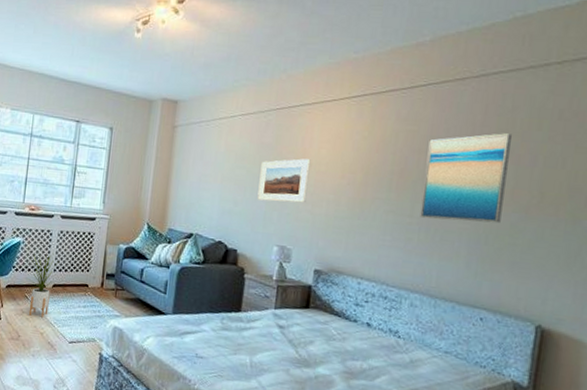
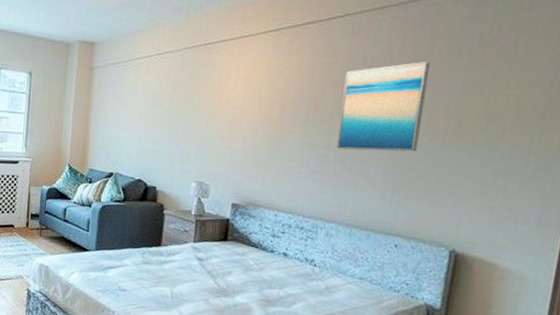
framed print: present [257,158,311,203] -> none [175,95,228,139]

